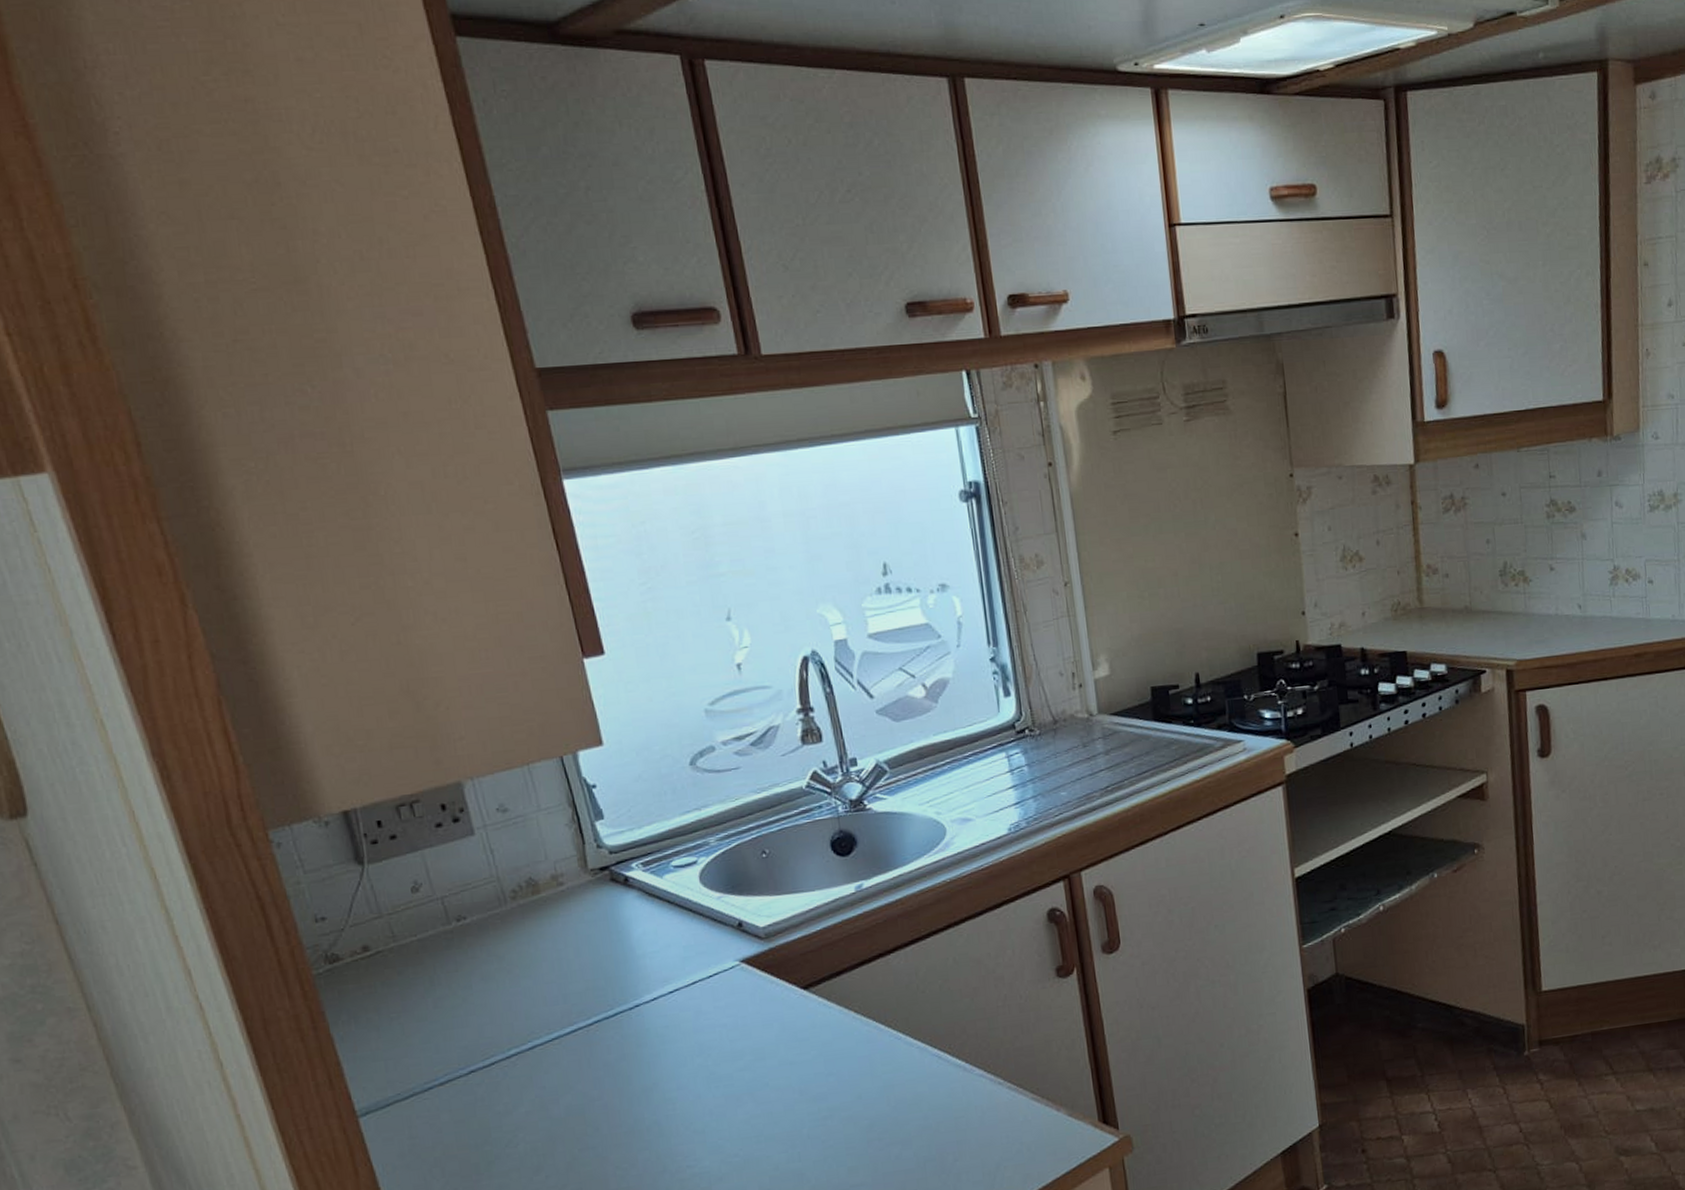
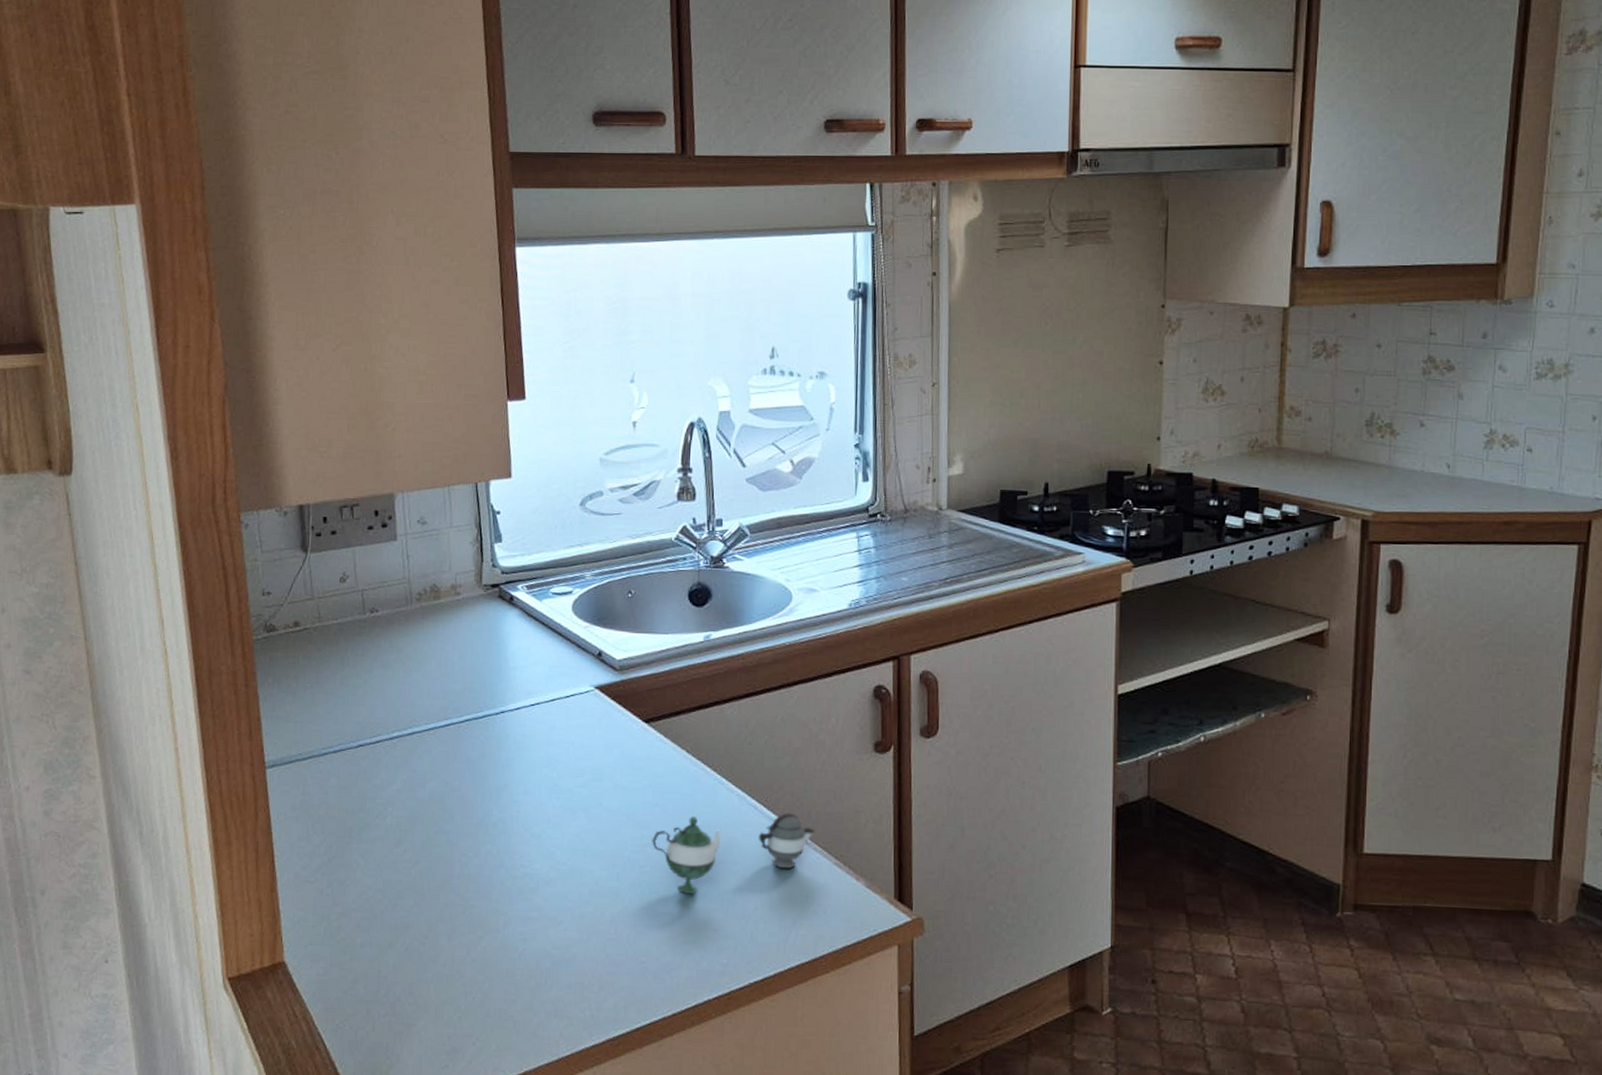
teapot: none [831,1055,1007,1161] -> present [652,812,815,895]

